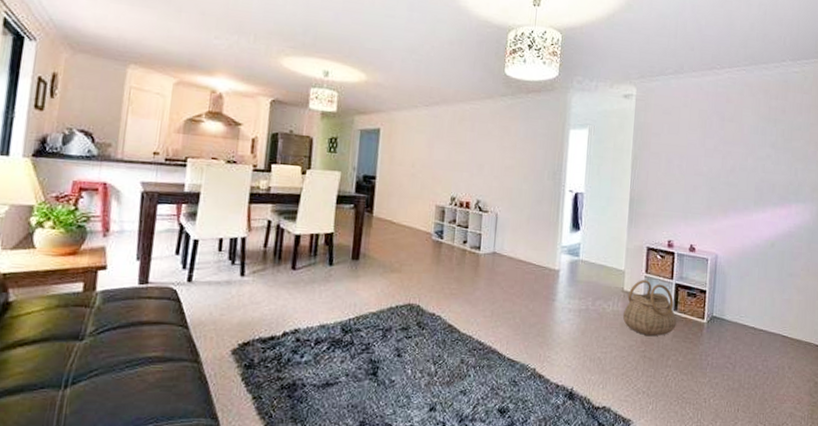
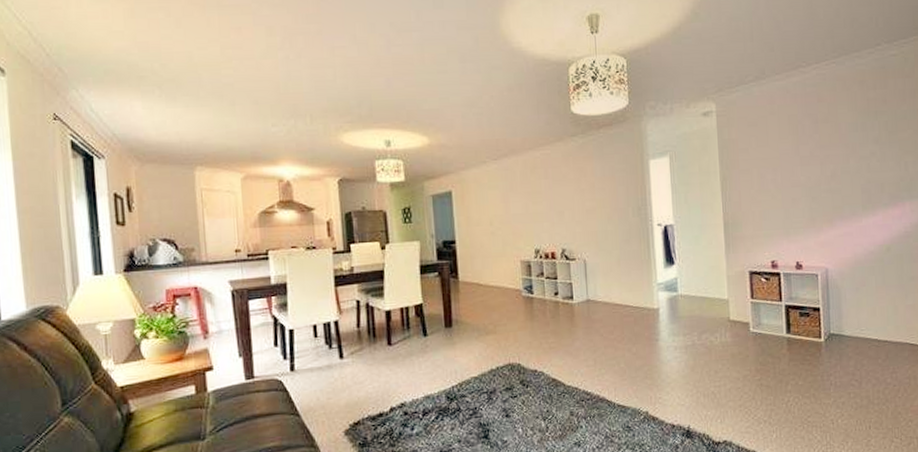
basket: present [622,280,677,337] -> none [732,306,792,364]

